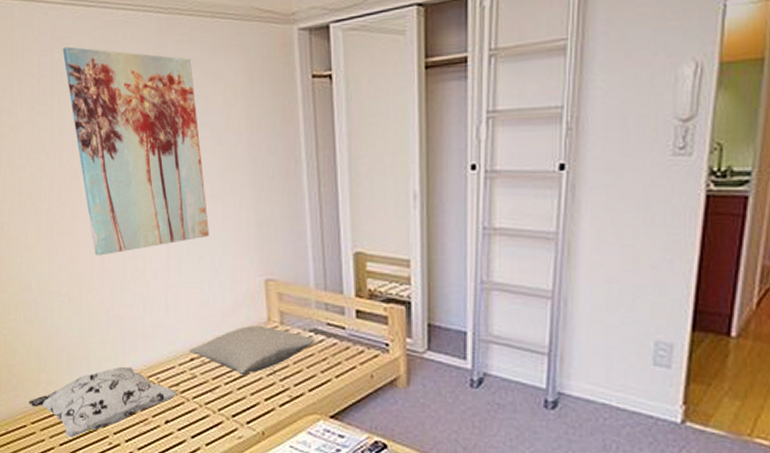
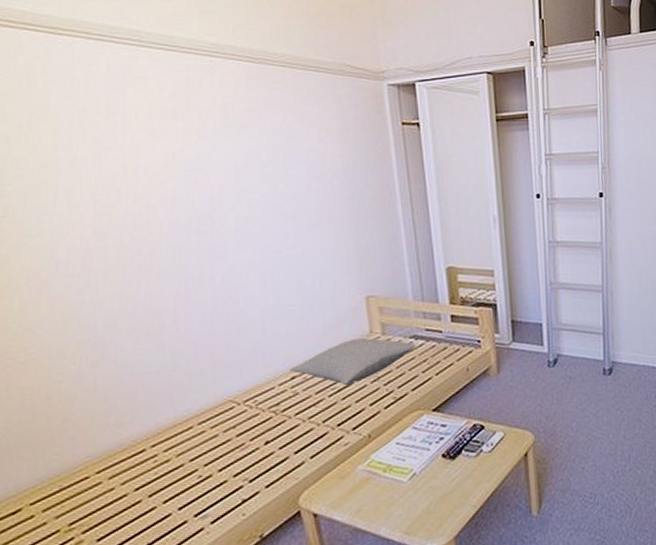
decorative pillow: present [28,366,179,438] -> none [92,394,280,480]
wall art: present [62,46,209,256] -> none [137,86,308,288]

